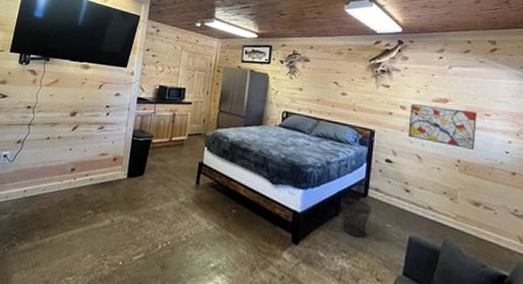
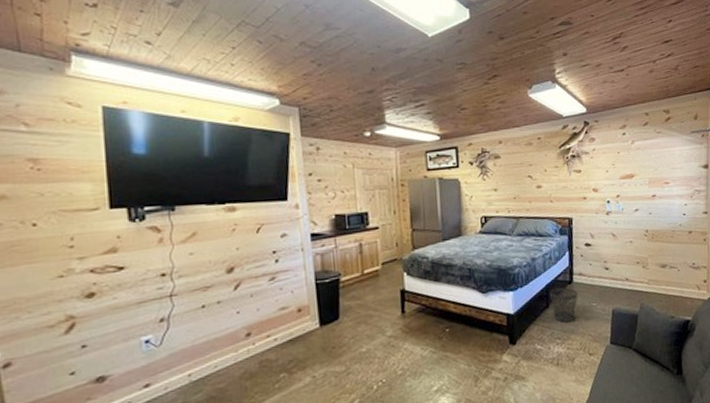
wall art: present [408,104,477,150] -> none [601,182,659,219]

